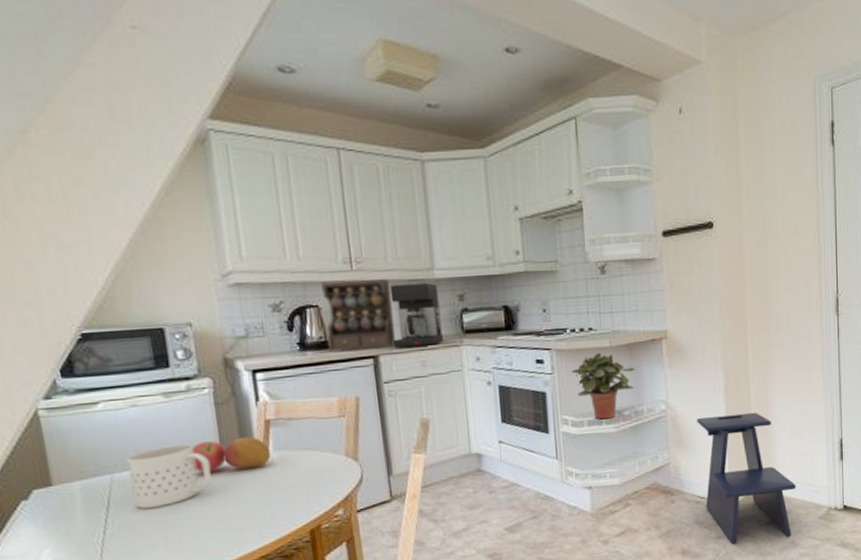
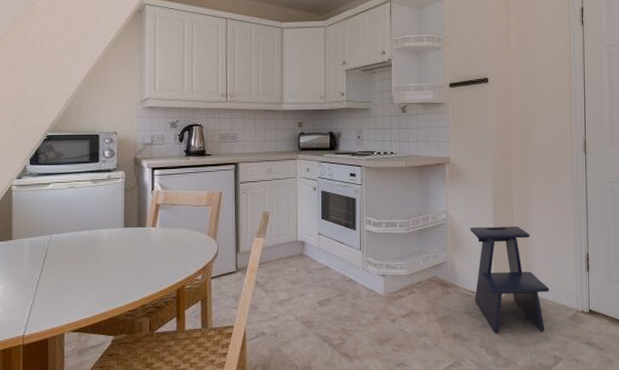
mug: present [127,443,212,509] -> none [62,217,115,262]
fruit: present [191,440,227,473] -> none [105,216,128,239]
fruit: present [223,436,271,469] -> none [125,215,157,239]
spice rack: present [321,279,396,353] -> none [205,109,251,159]
coffee maker: present [389,283,444,349] -> none [250,113,286,159]
potted plant: present [571,353,636,420] -> none [376,171,424,223]

